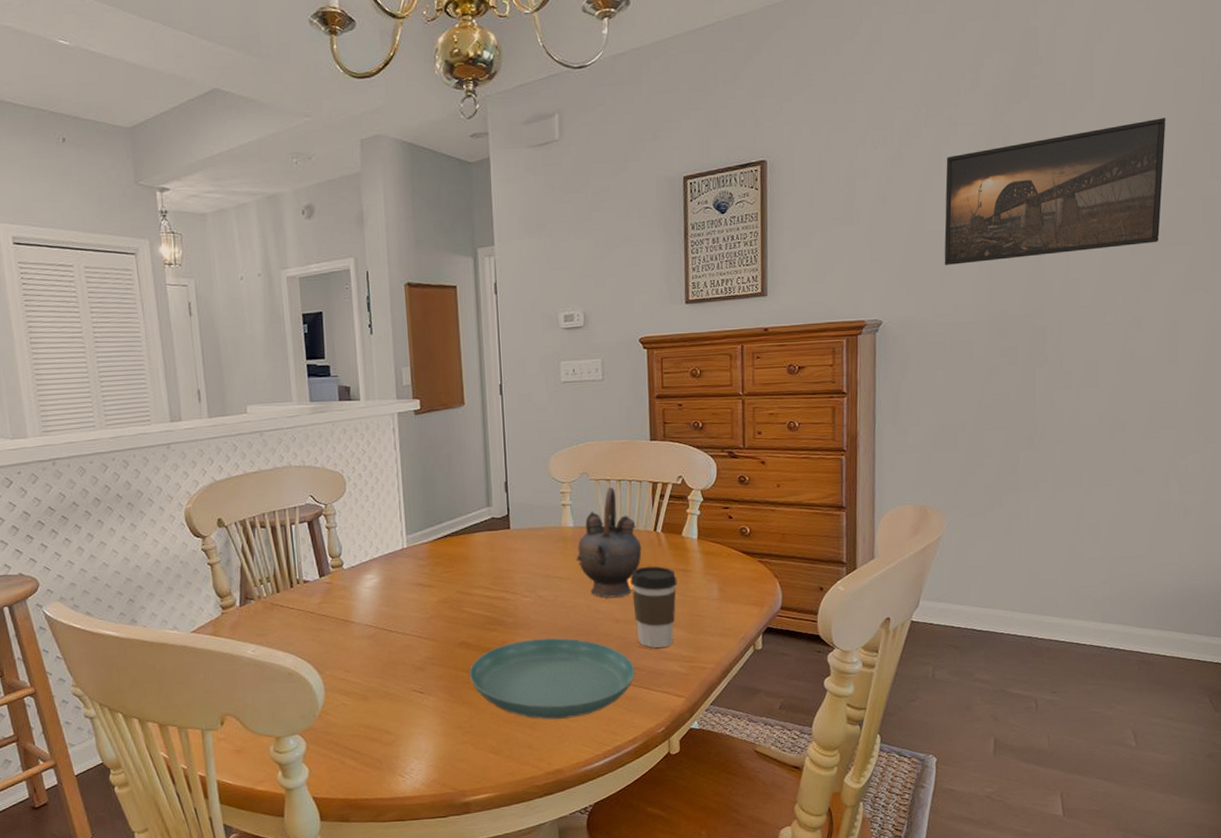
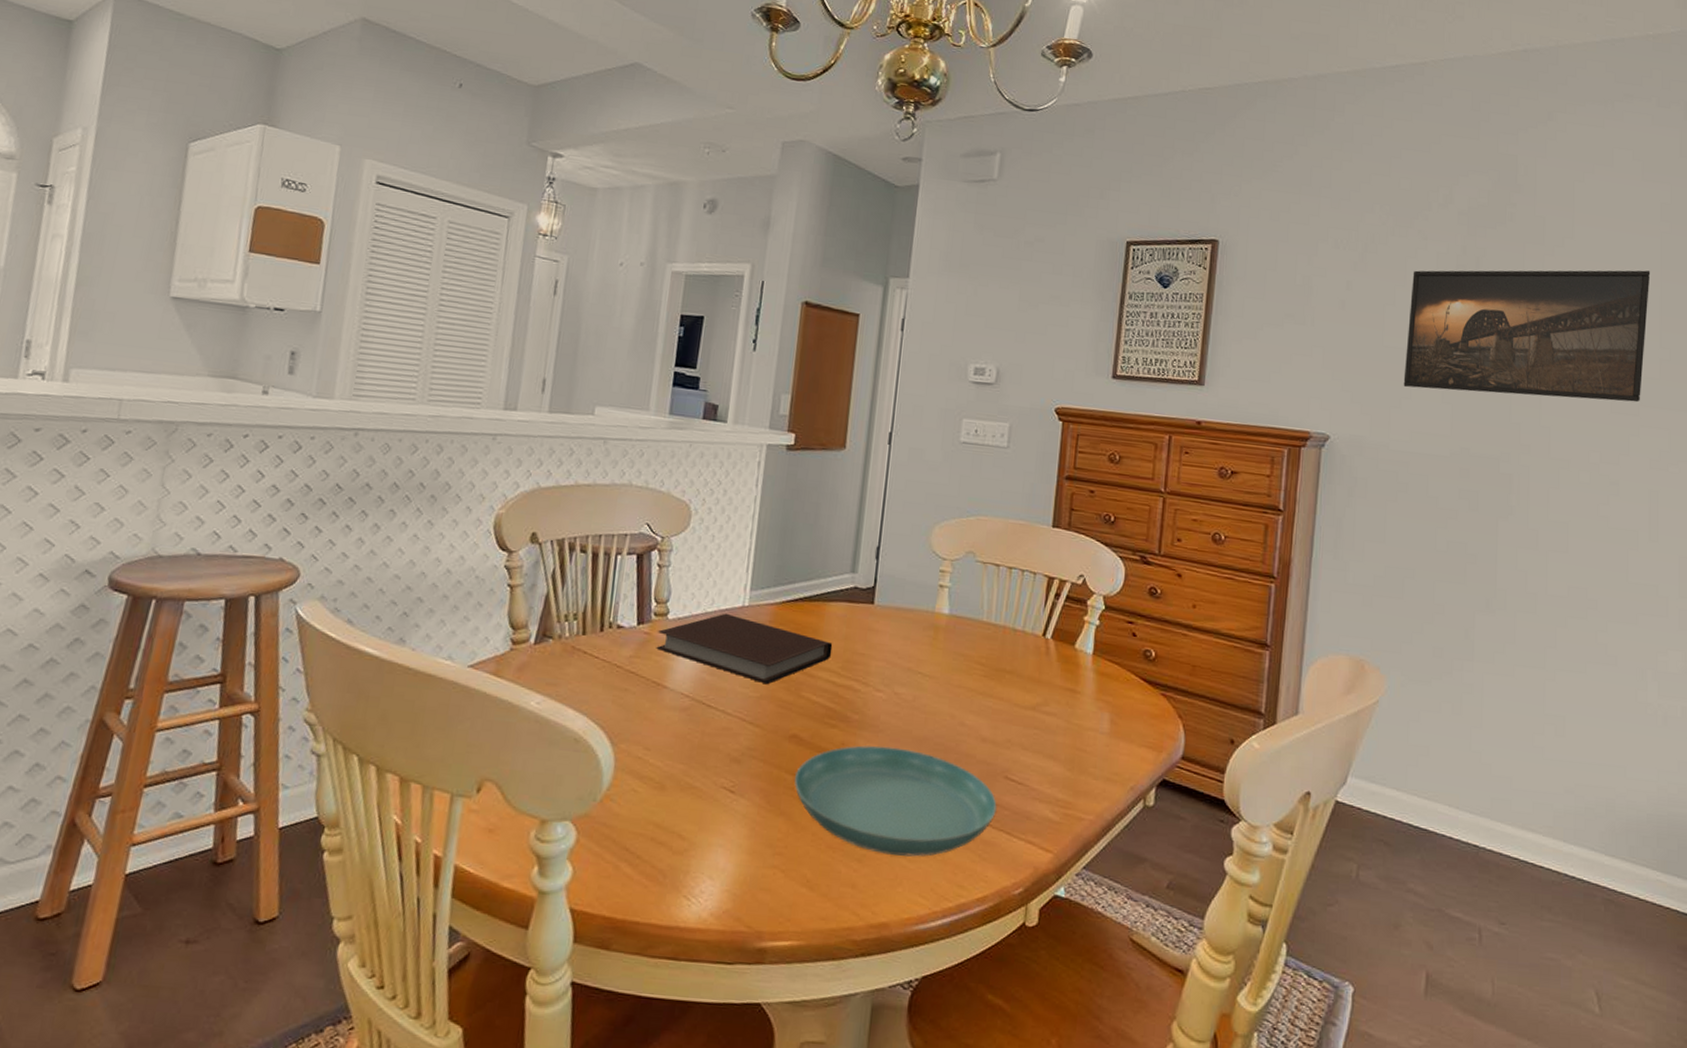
notebook: none [338,556,482,607] -> present [656,613,833,685]
teapot: present [576,487,642,598] -> none [946,574,1026,711]
coffee cup: present [630,566,677,649] -> none [1005,677,1063,784]

